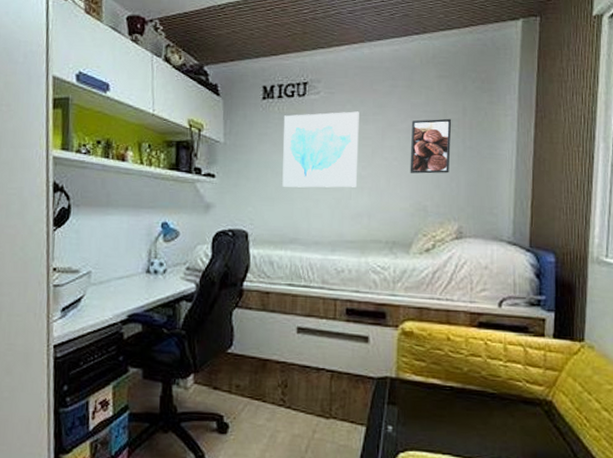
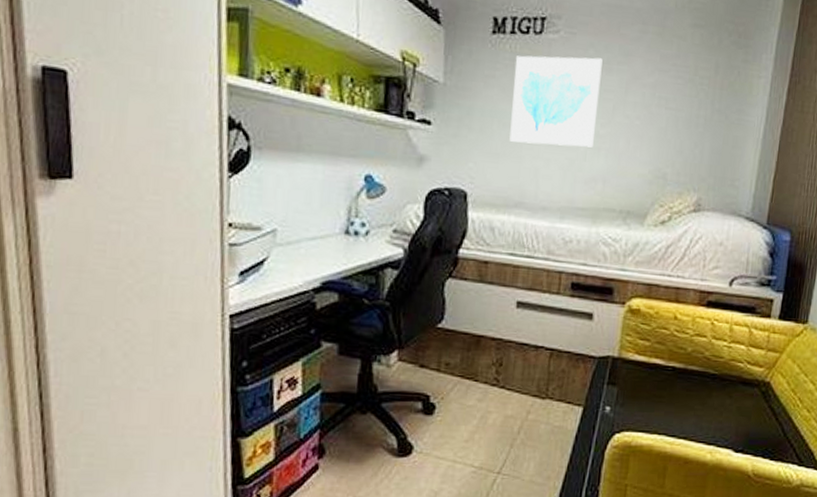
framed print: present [410,118,452,174] -> none [652,74,703,138]

